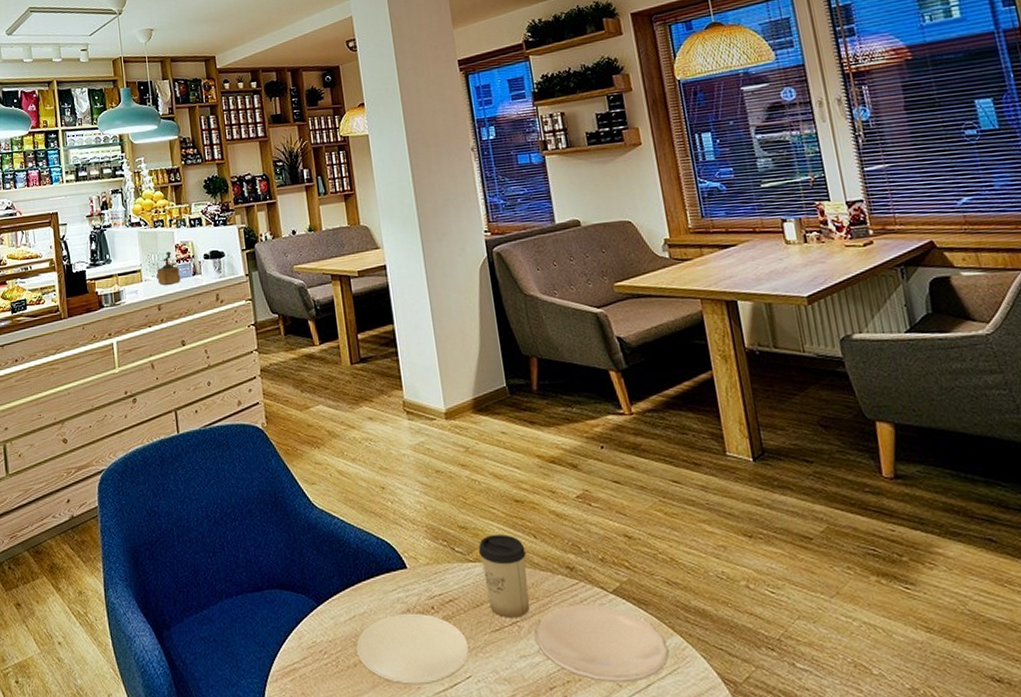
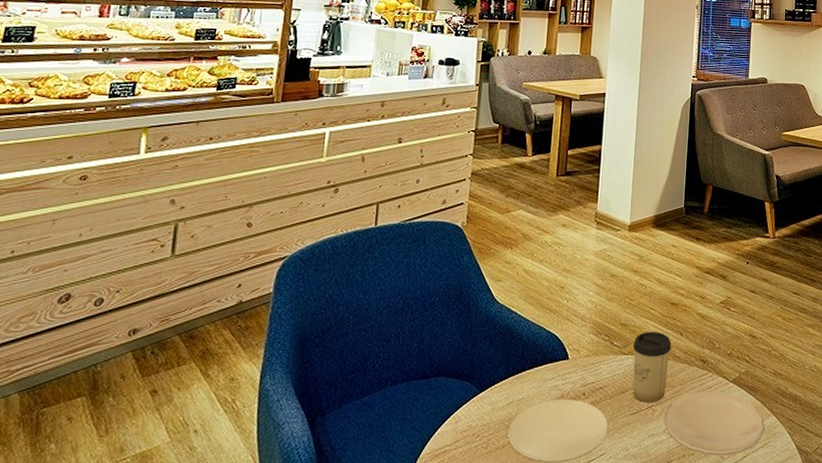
coffee grinder: present [157,251,181,285] -> none [387,52,411,84]

